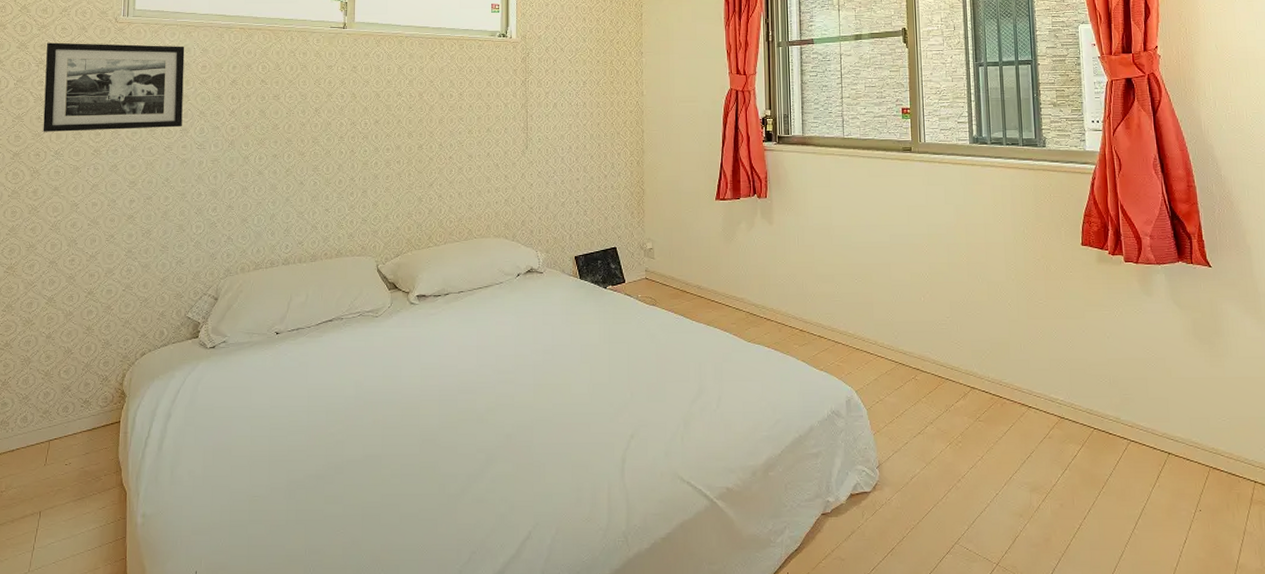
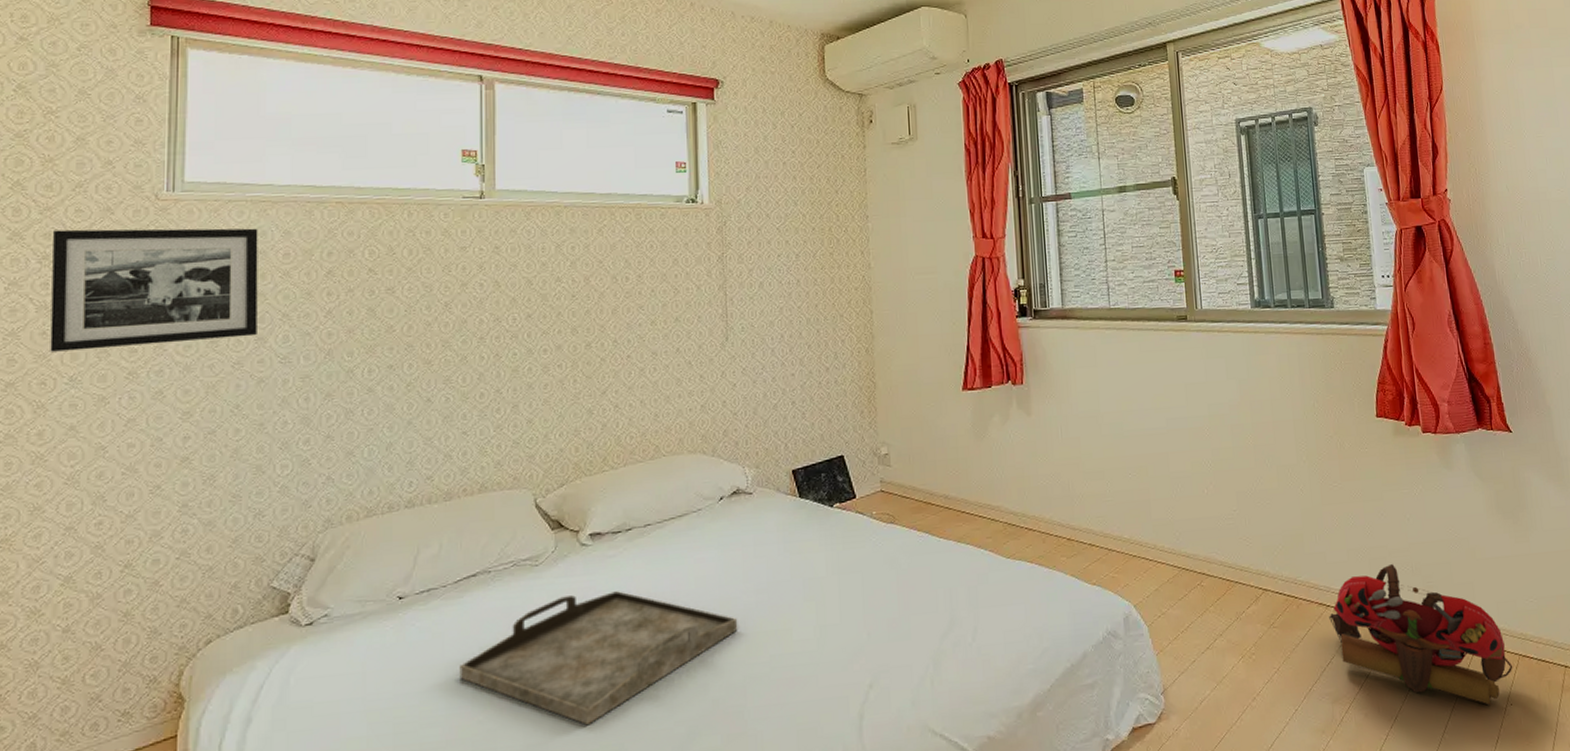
serving tray: none [318,342,528,445] -> present [459,591,738,726]
backpack: none [1030,376,1204,509] -> present [1329,564,1513,705]

